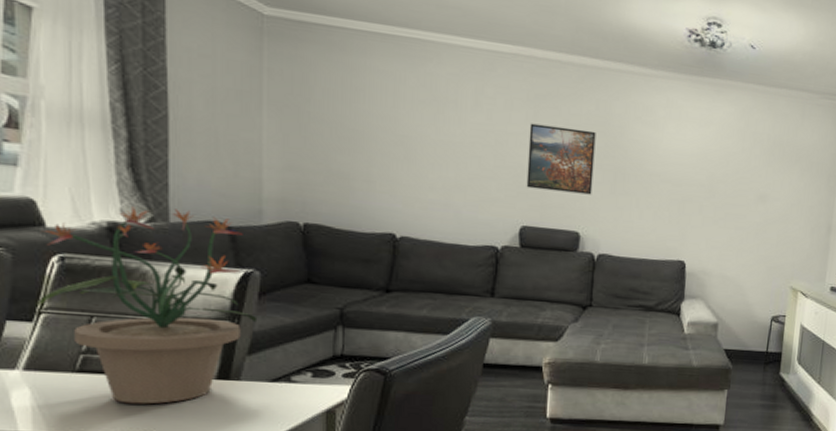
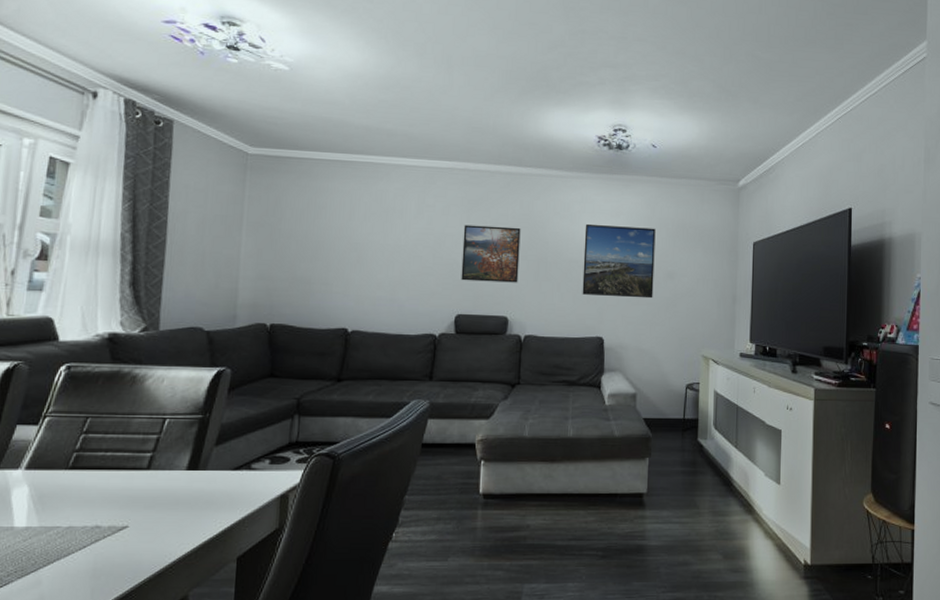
potted plant: present [38,206,256,405] -> none [44,318,225,497]
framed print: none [663,132,749,222] -> present [582,223,656,299]

